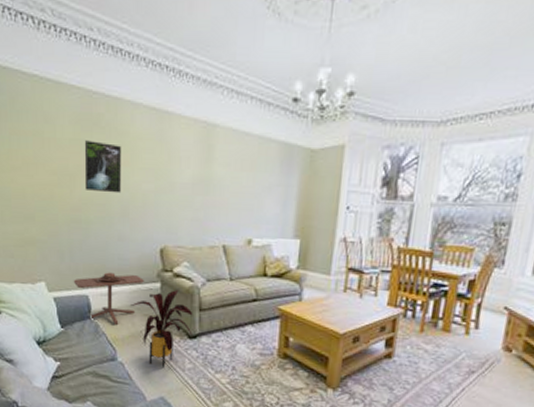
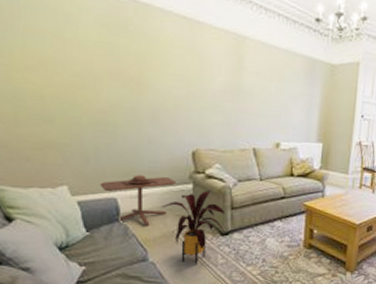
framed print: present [84,140,122,194] -> none [110,44,152,98]

